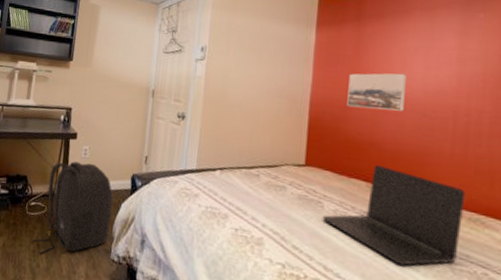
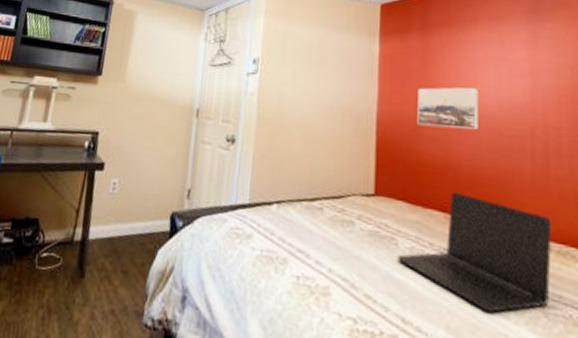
backpack: present [33,161,113,255] -> none [43,198,148,323]

